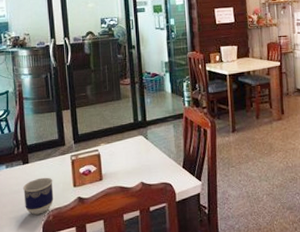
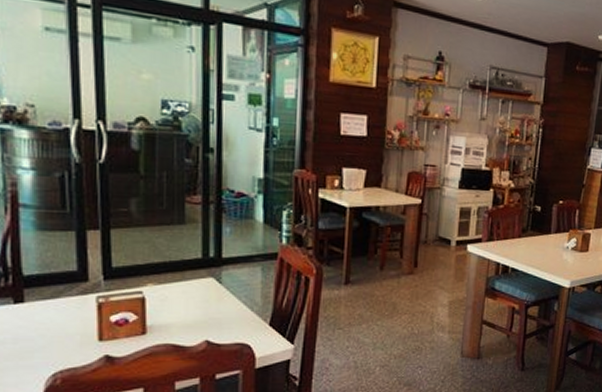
cup: present [22,177,54,215] -> none [11,324,65,376]

